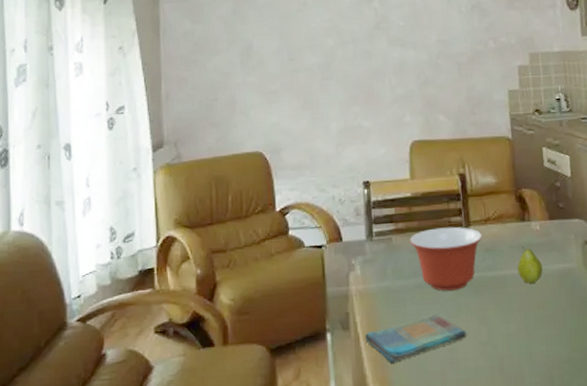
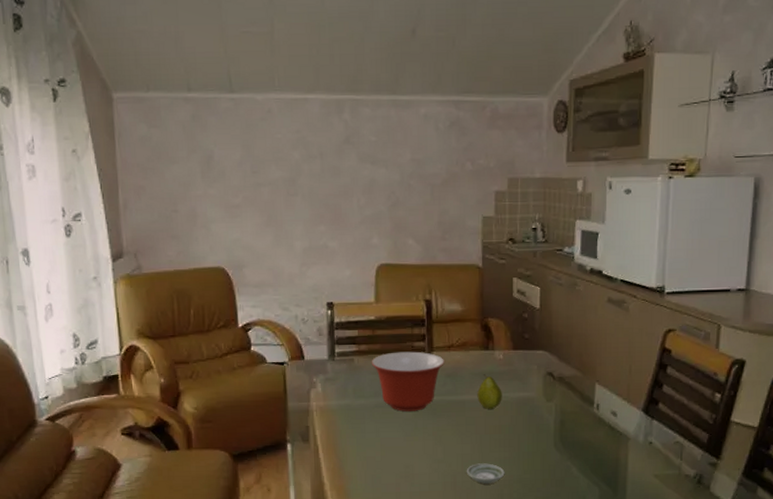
dish towel: present [364,314,467,363] -> none [323,433,423,474]
saucer: none [512,342,553,367] -> present [466,463,505,485]

